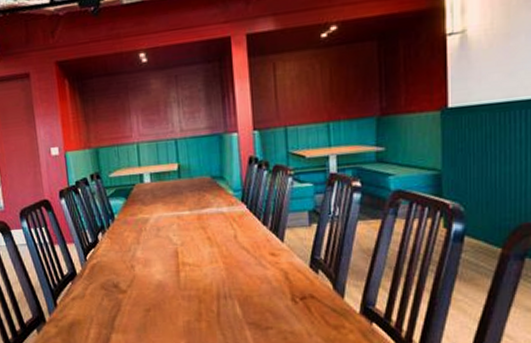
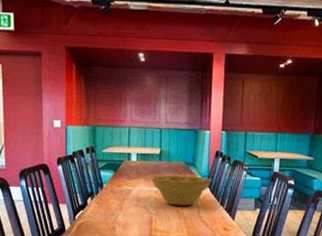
planter bowl: none [169,191,249,232] -> present [150,175,212,206]

